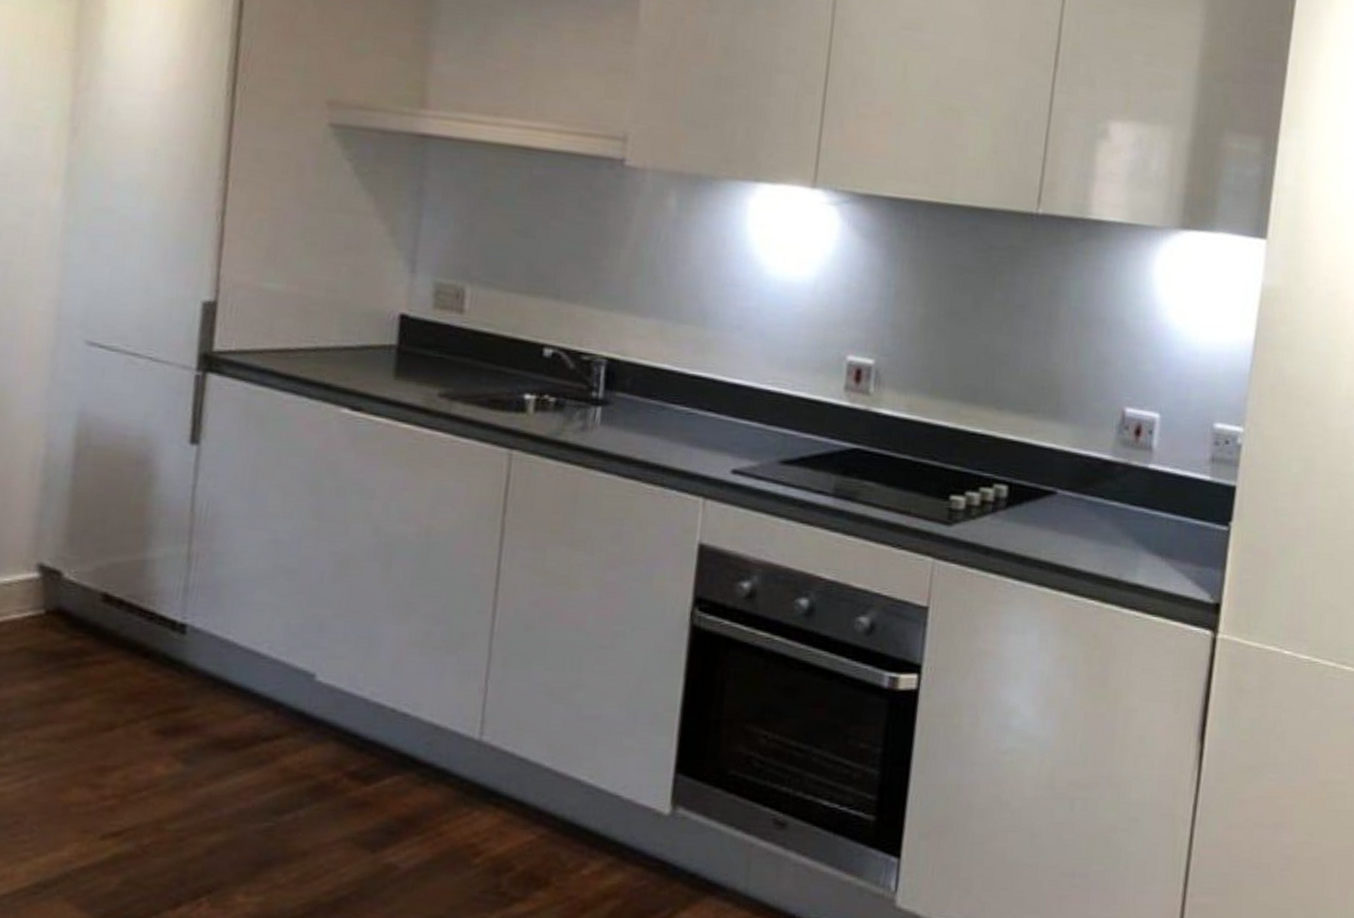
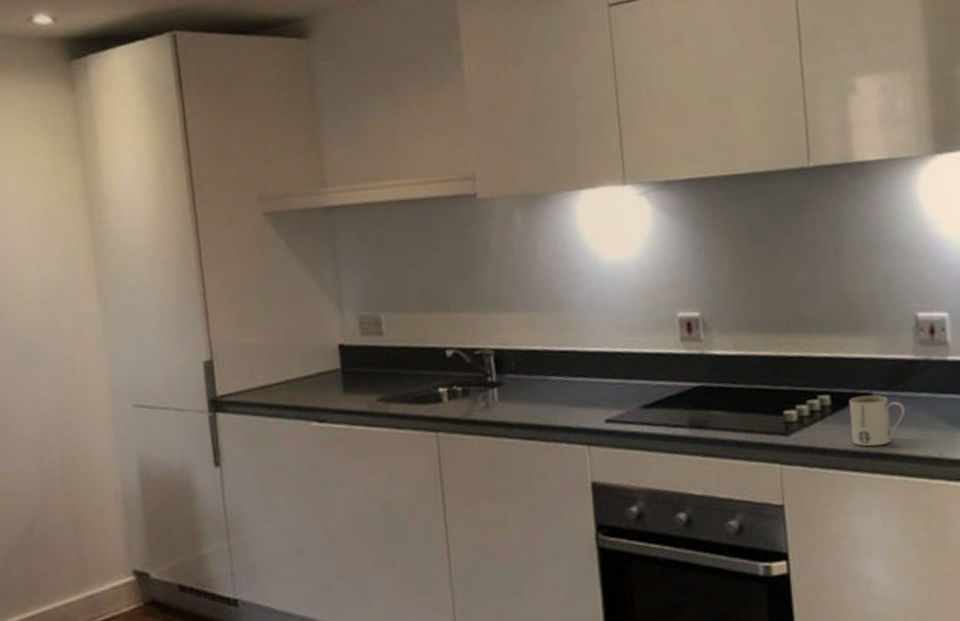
mug: none [1023,492,1091,555] -> present [848,395,906,447]

